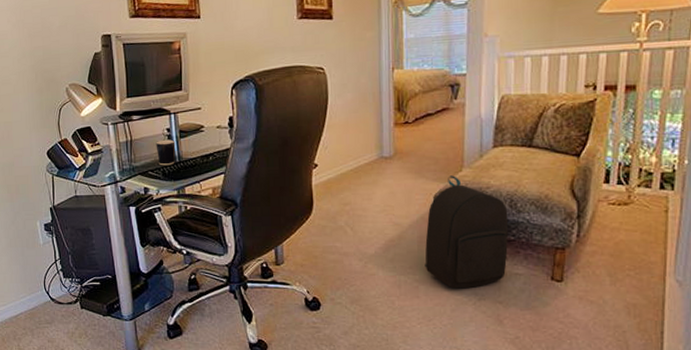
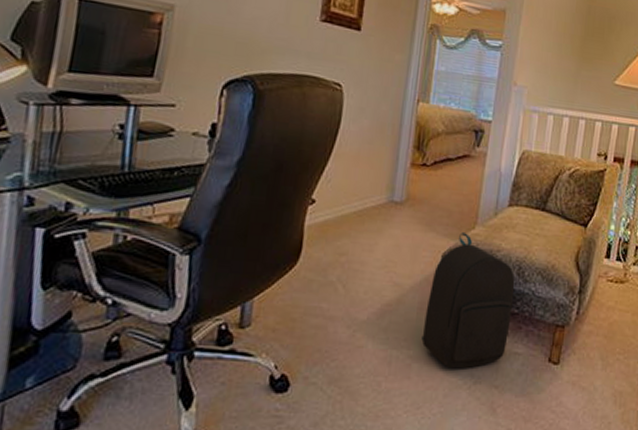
mug: present [156,139,176,166] -> none [96,138,129,176]

